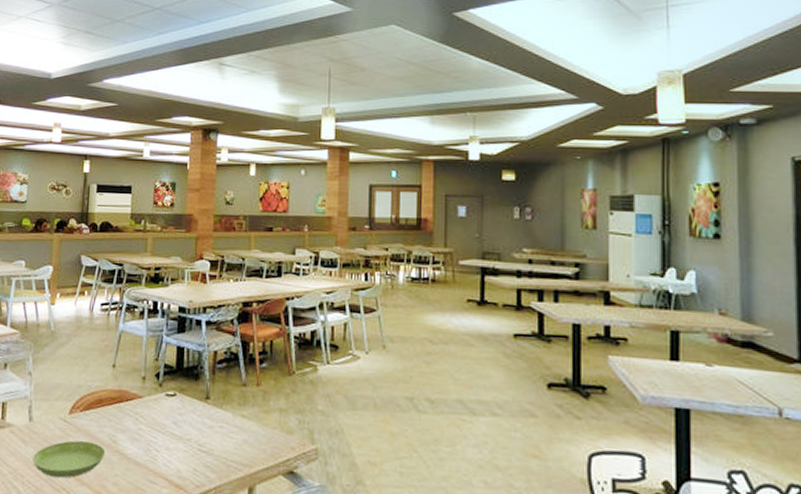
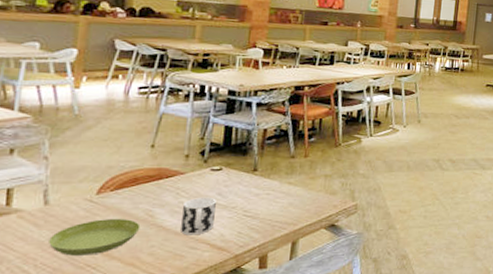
cup: none [141,424,172,468] -> present [181,197,216,235]

